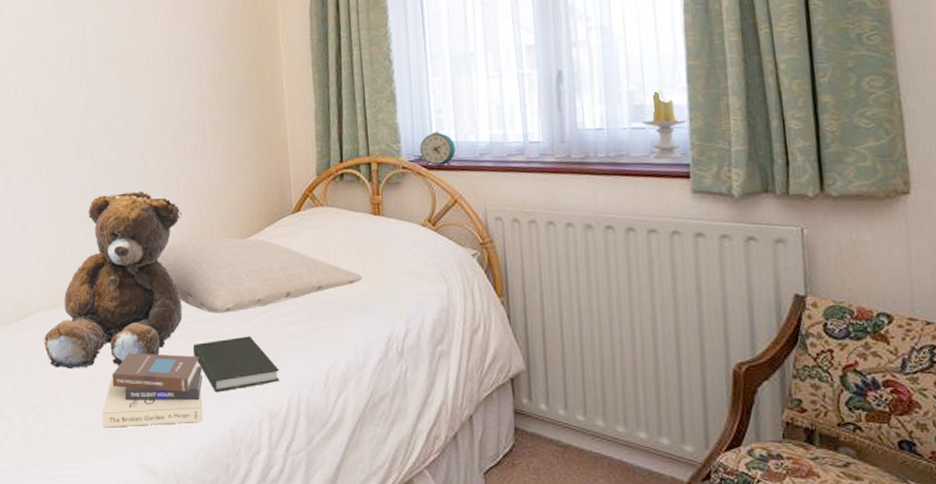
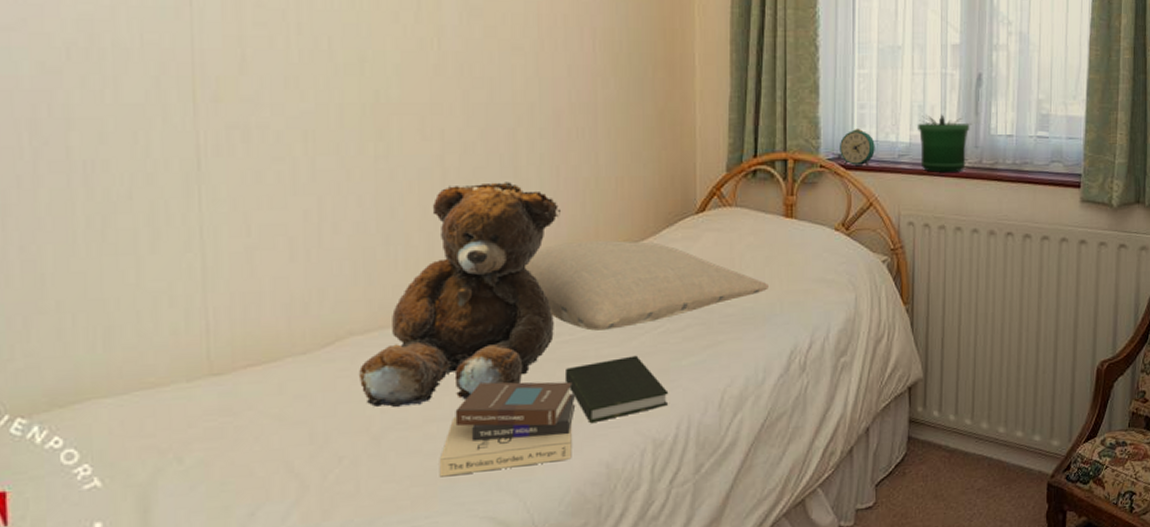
planter: none [497,112,557,169] -> present [918,114,973,172]
candle: present [642,89,688,160] -> none [1046,100,1084,170]

